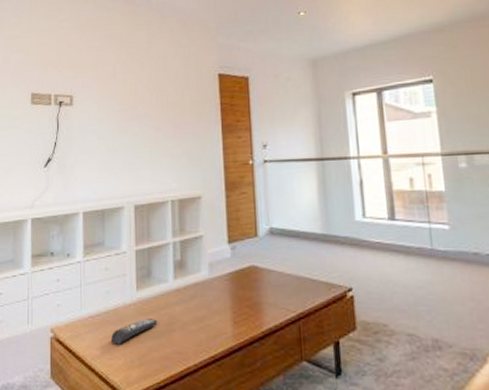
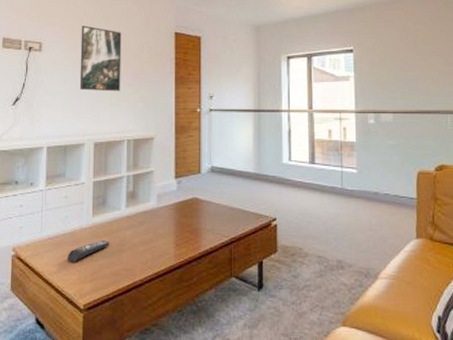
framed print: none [114,73,161,147] -> present [79,25,122,92]

